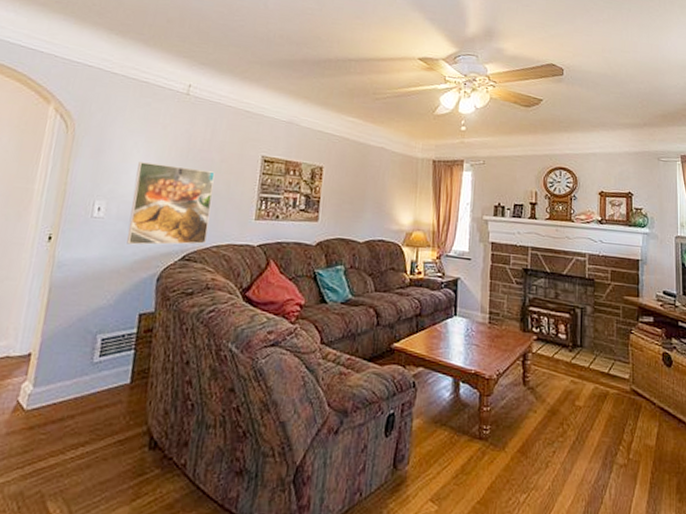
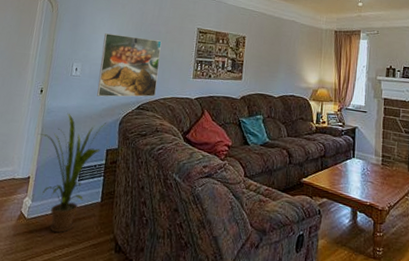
house plant: none [44,267,140,428] -> present [38,113,107,233]

